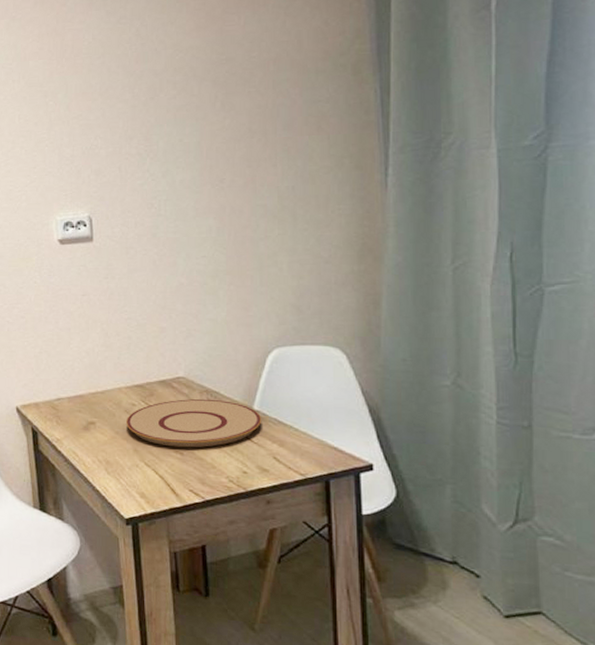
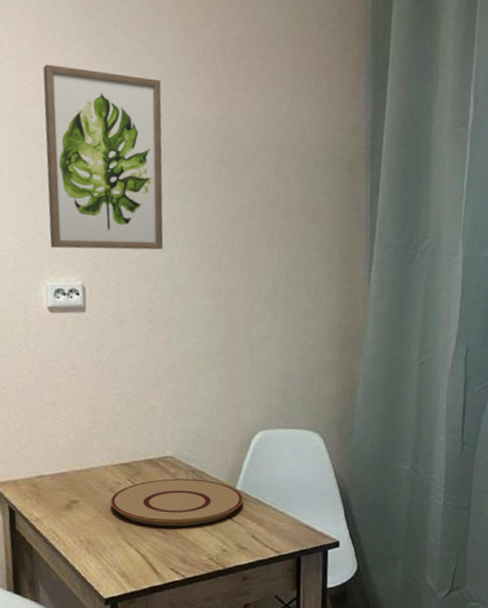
wall art: none [44,16,164,185] -> present [43,64,164,250]

